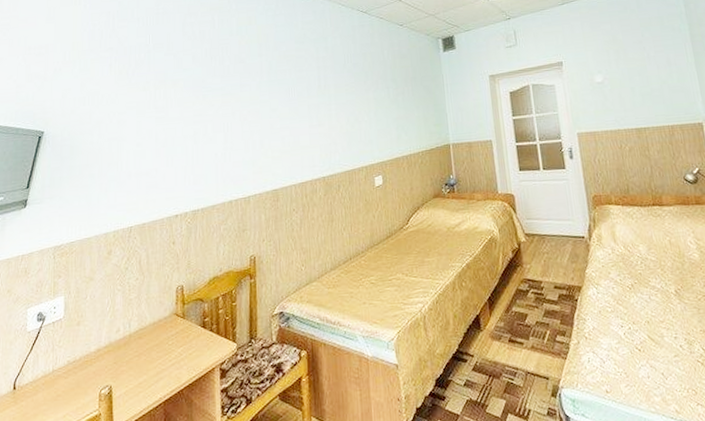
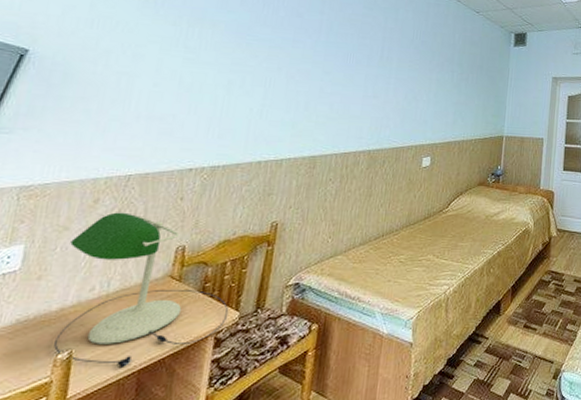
desk lamp: none [96,260,228,401] -> present [54,212,229,369]

